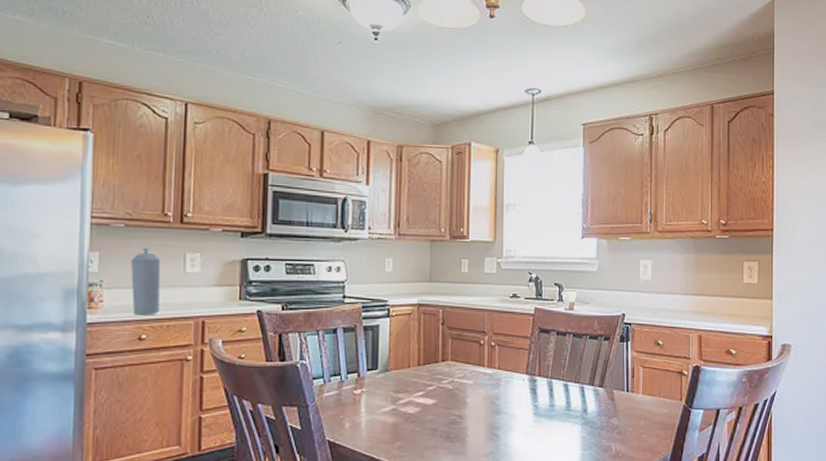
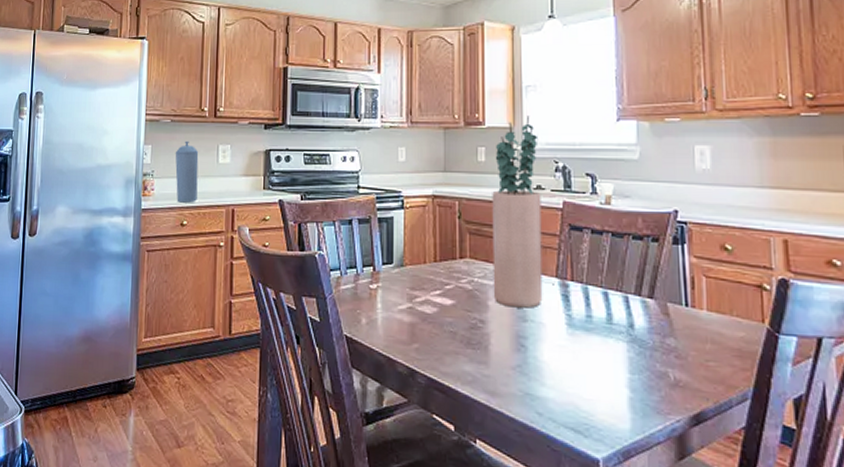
vase: none [471,231,516,402] -> present [492,115,543,308]

